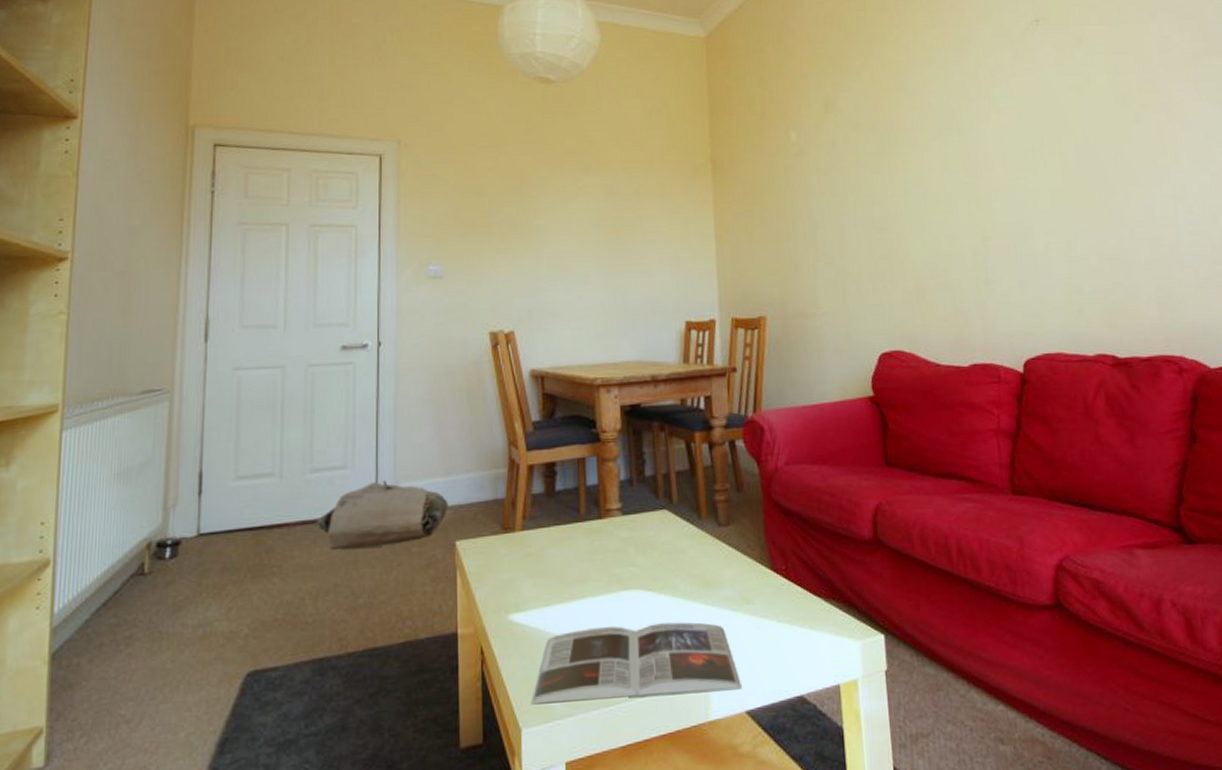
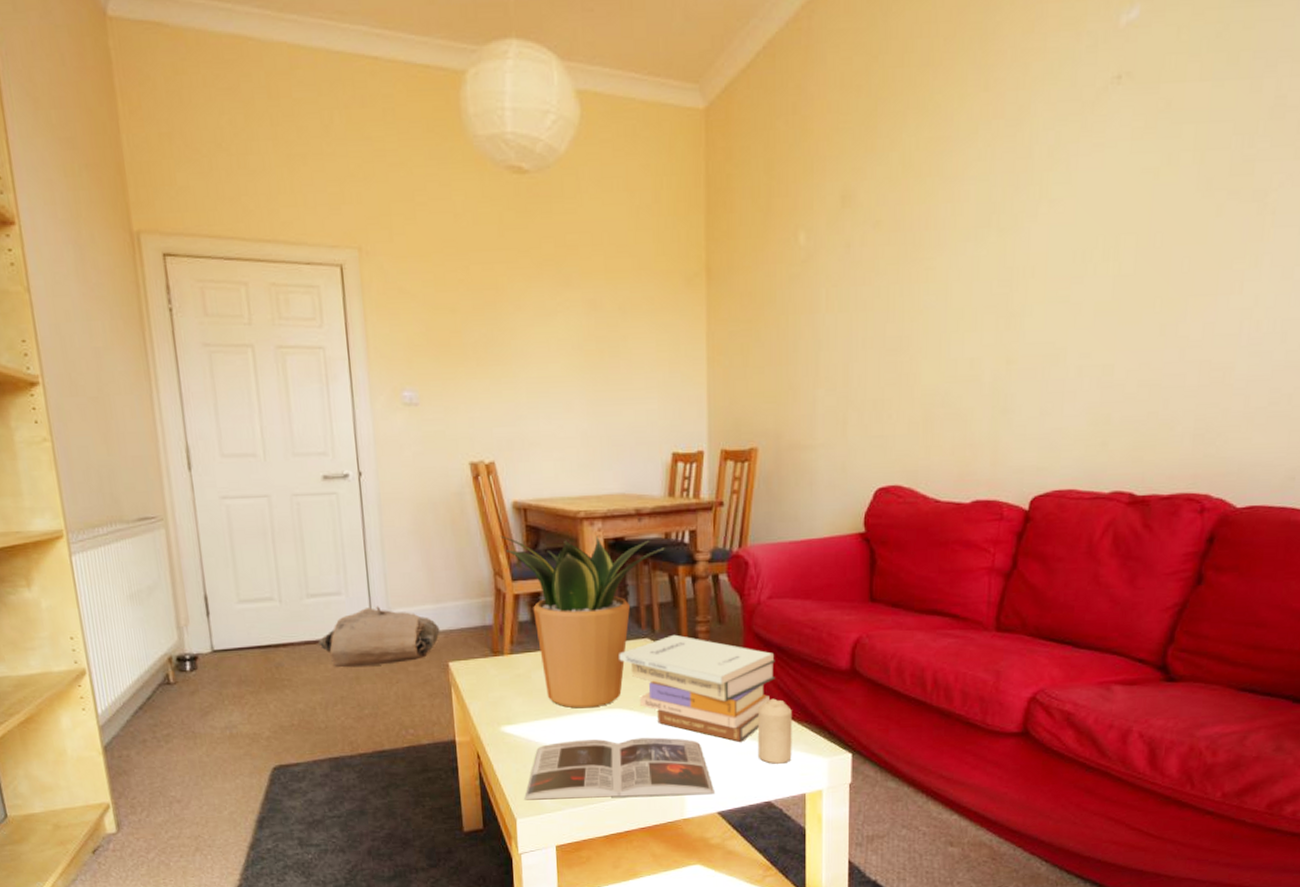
potted plant: none [516,403,682,591] -> present [500,535,666,709]
books: none [636,504,798,625] -> present [619,634,776,742]
candle: none [782,573,822,650] -> present [757,698,792,764]

